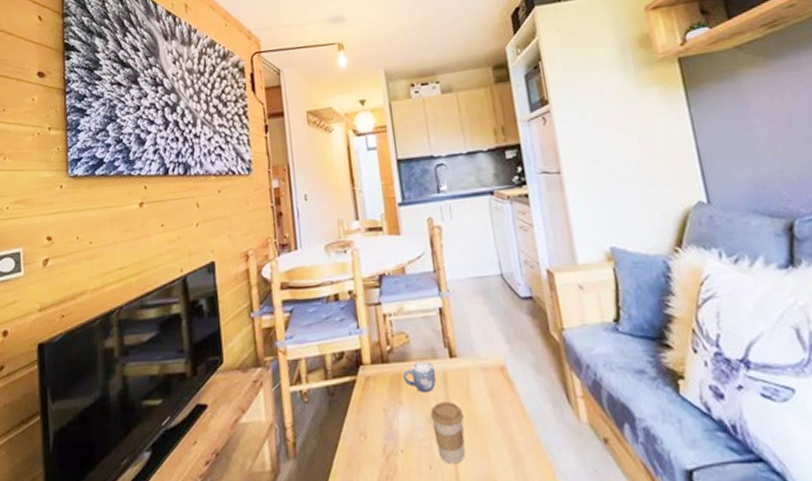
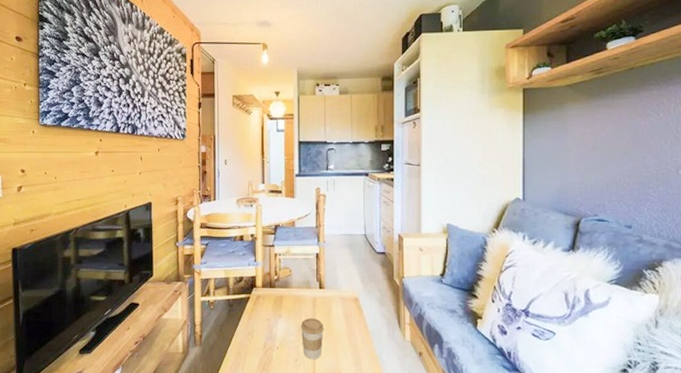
mug: present [402,361,436,393] -> none [284,289,308,311]

